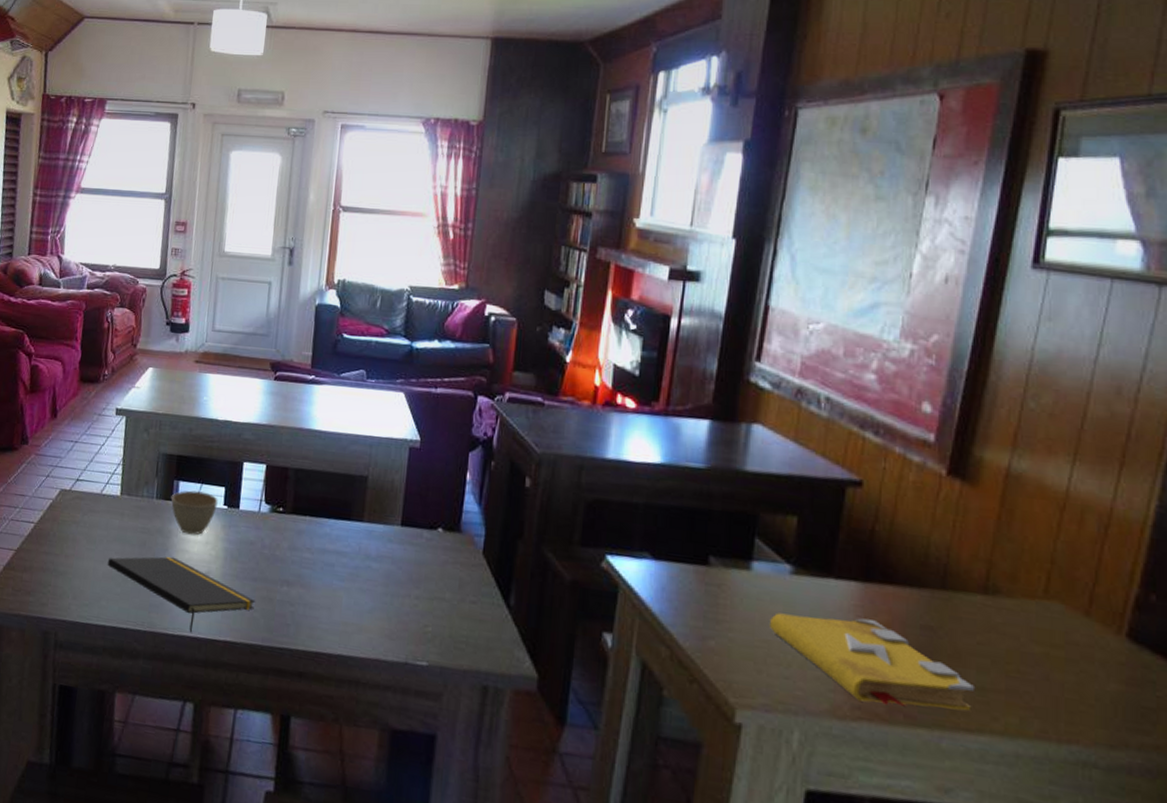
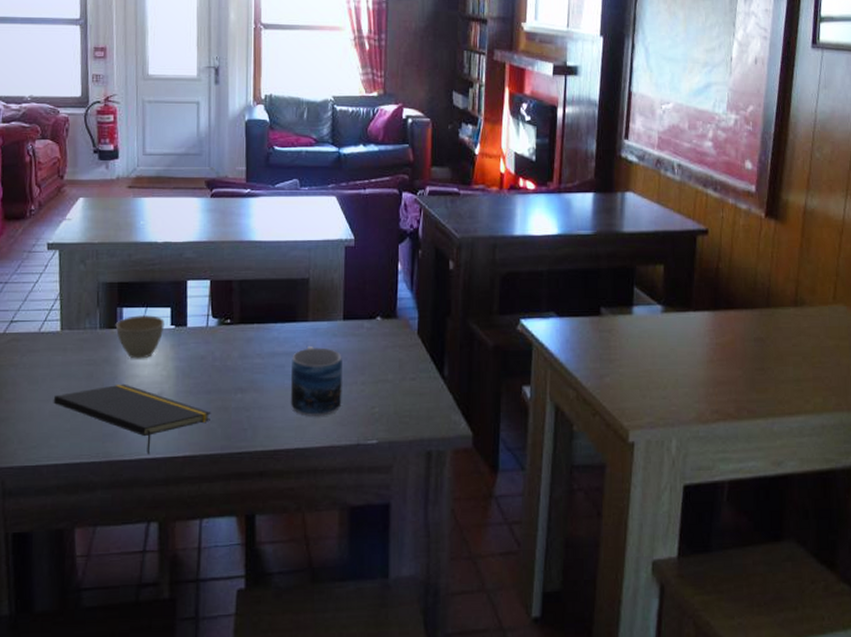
mug: none [337,548,397,626] -> present [290,346,342,416]
spell book: present [770,613,976,710] -> none [649,340,794,406]

